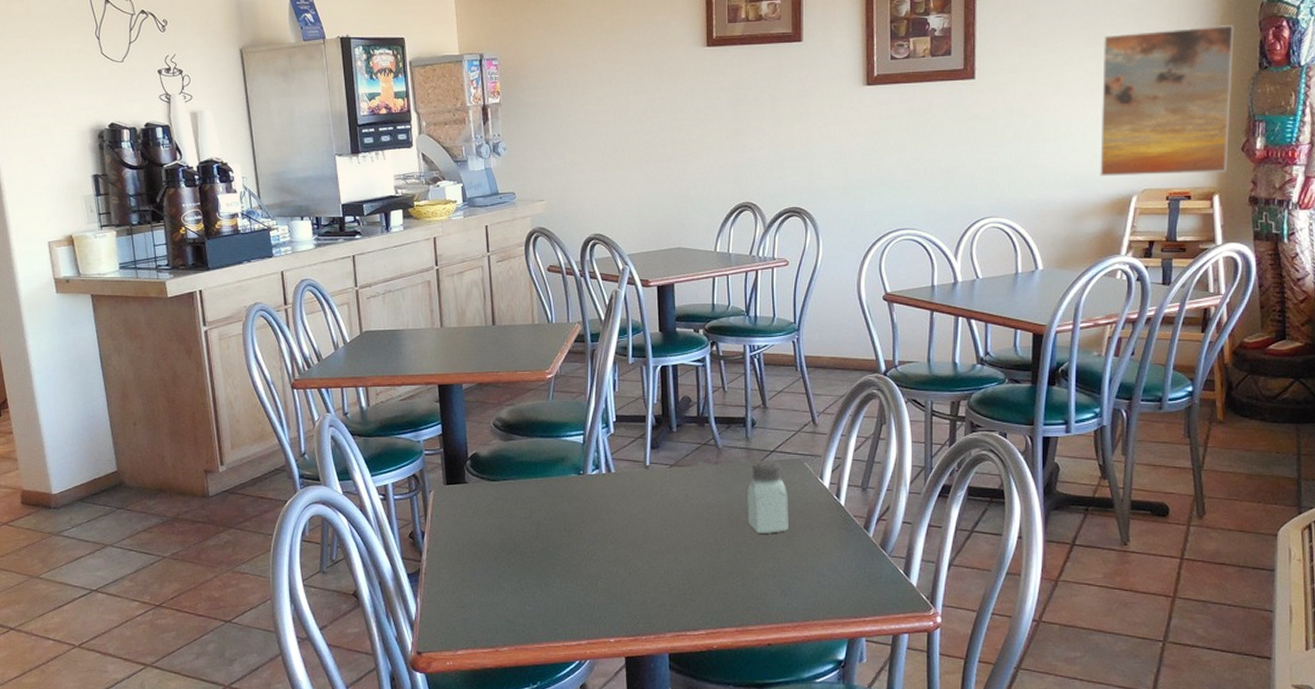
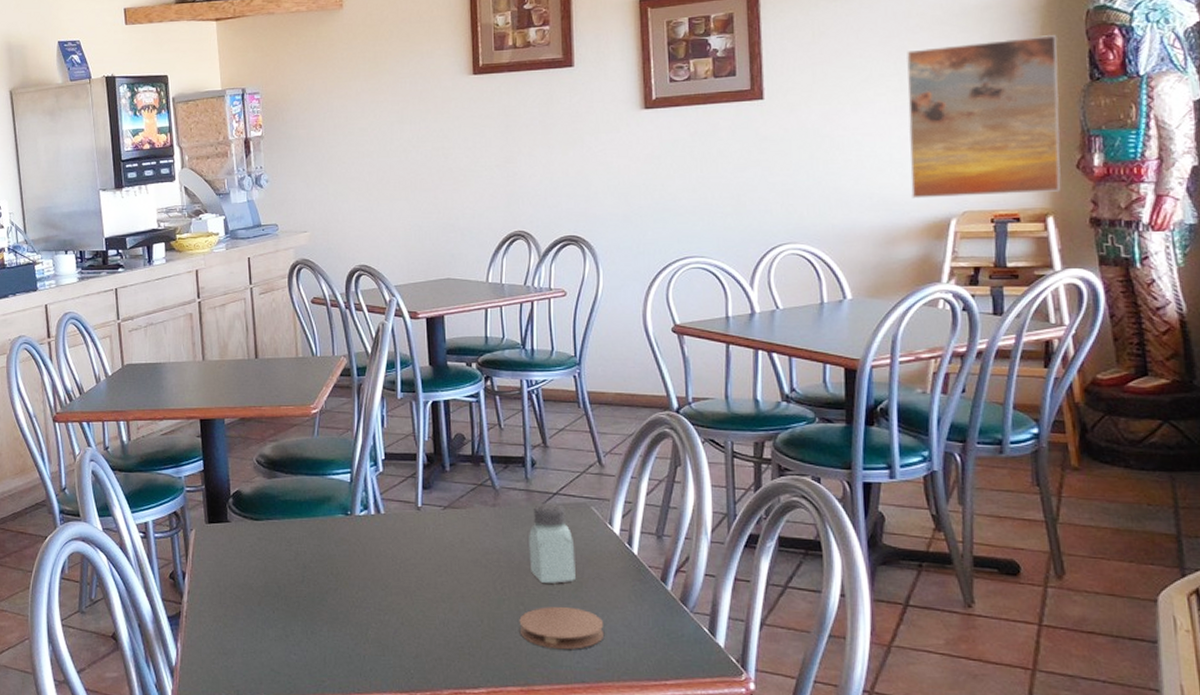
coaster: none [736,554,813,592] -> present [519,606,605,649]

